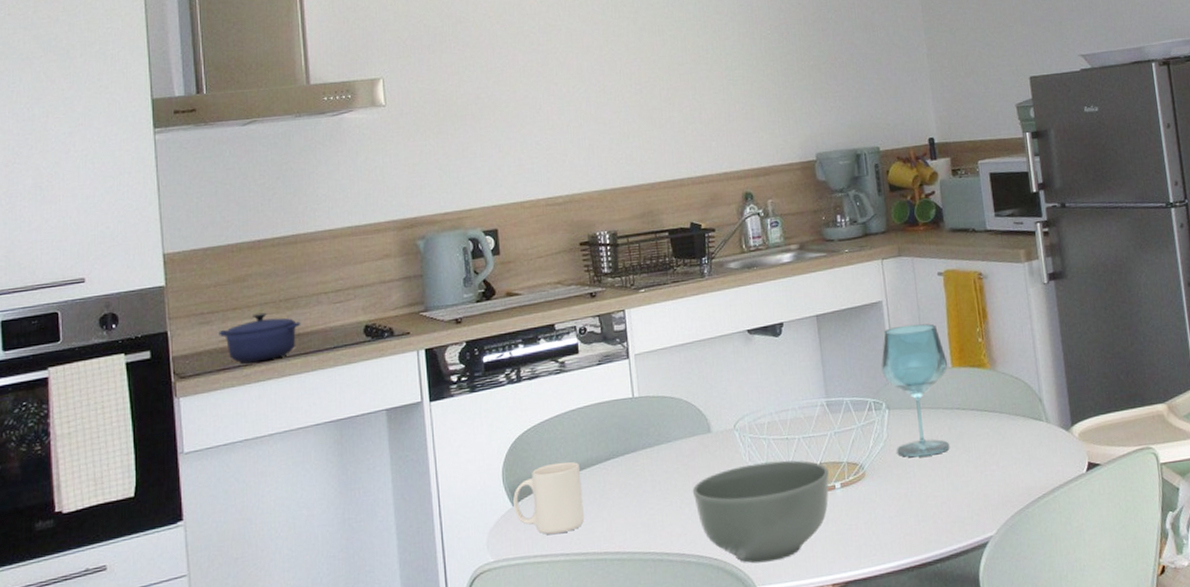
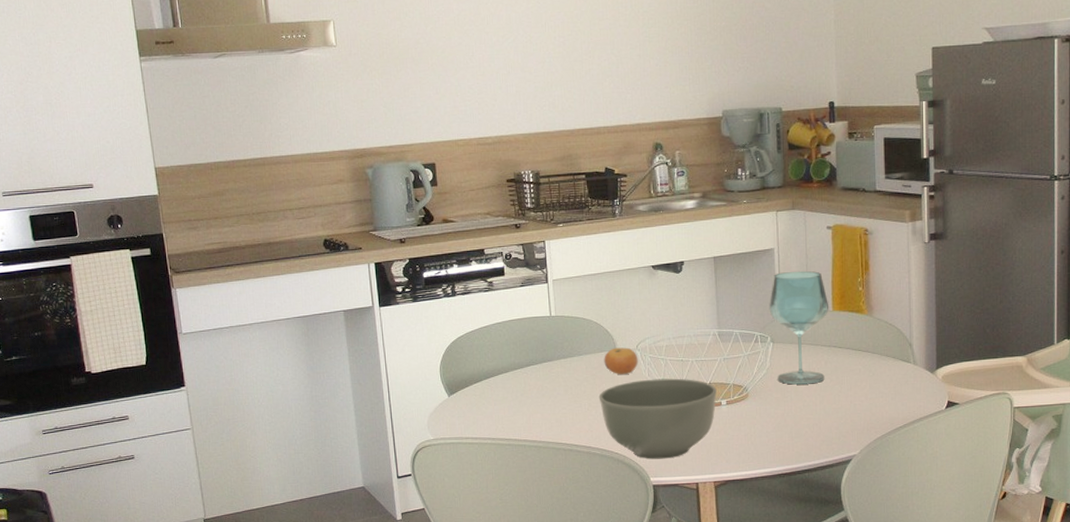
cooking pot: present [219,312,301,364] -> none [204,223,271,264]
mug: present [513,461,584,535] -> none [449,364,507,422]
fruit: none [697,428,737,462] -> present [604,347,638,374]

